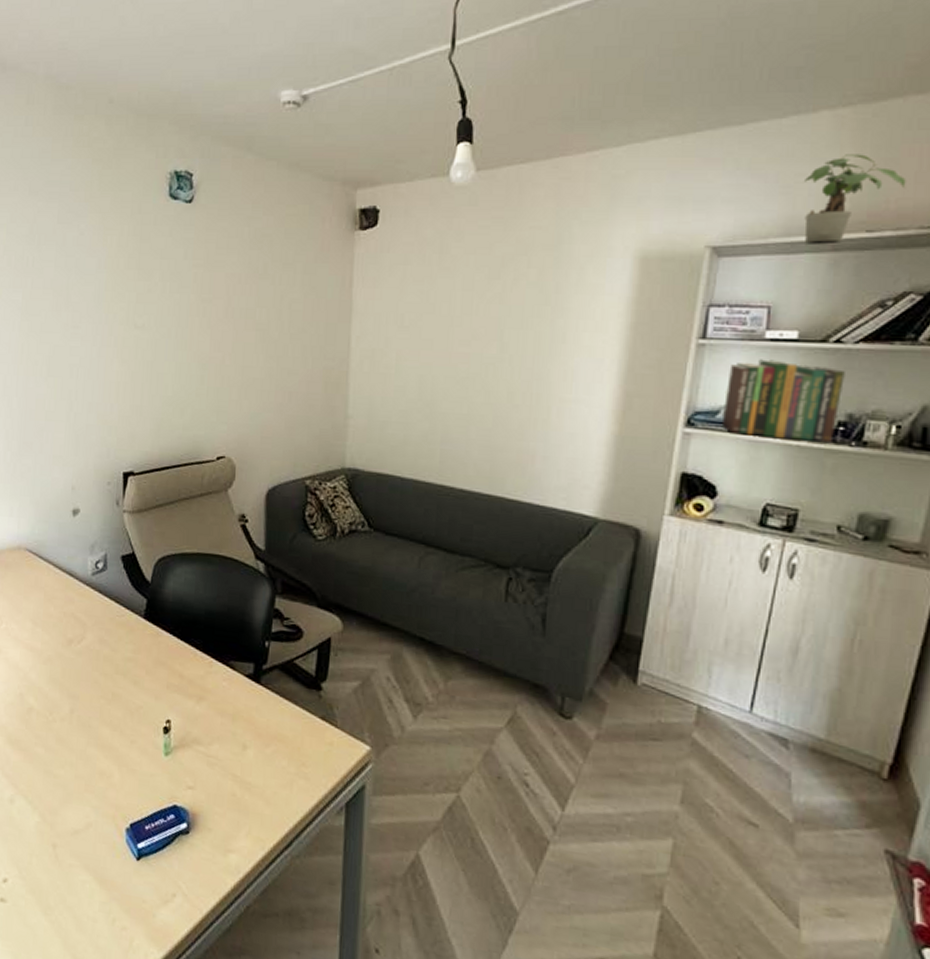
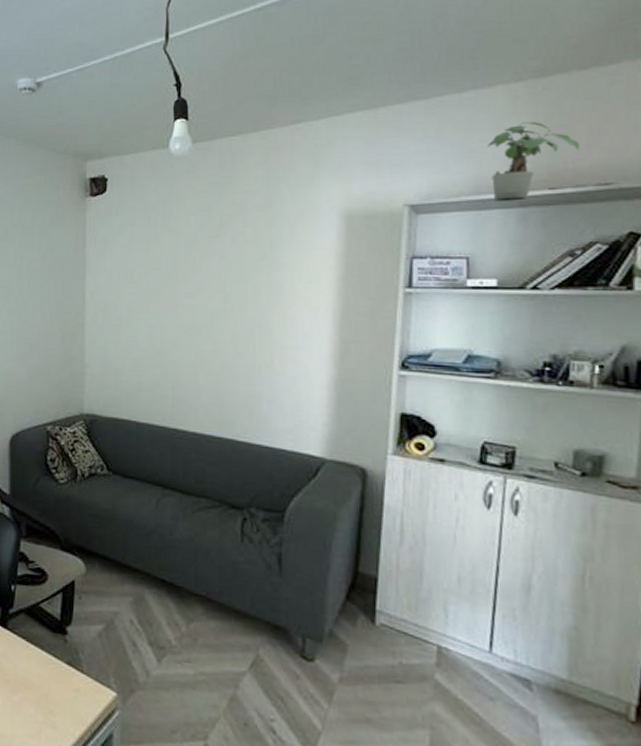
books: present [721,359,845,444] -> none [433,306,545,383]

